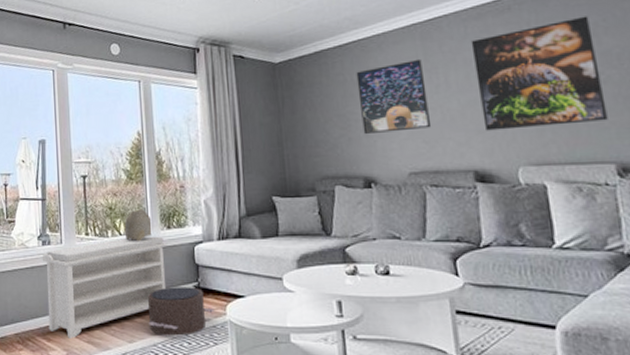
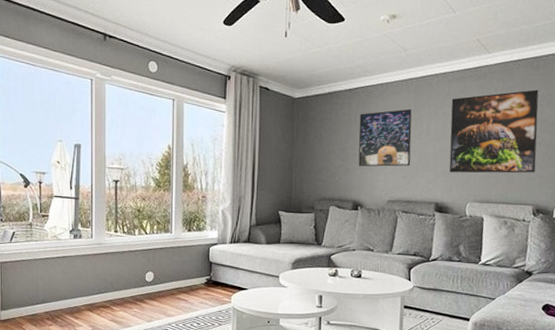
bench: present [42,236,168,338] -> none [73,236,187,317]
ceramic vessel: present [124,209,152,242] -> none [150,213,175,241]
pouf: present [148,287,214,336] -> none [165,279,221,318]

